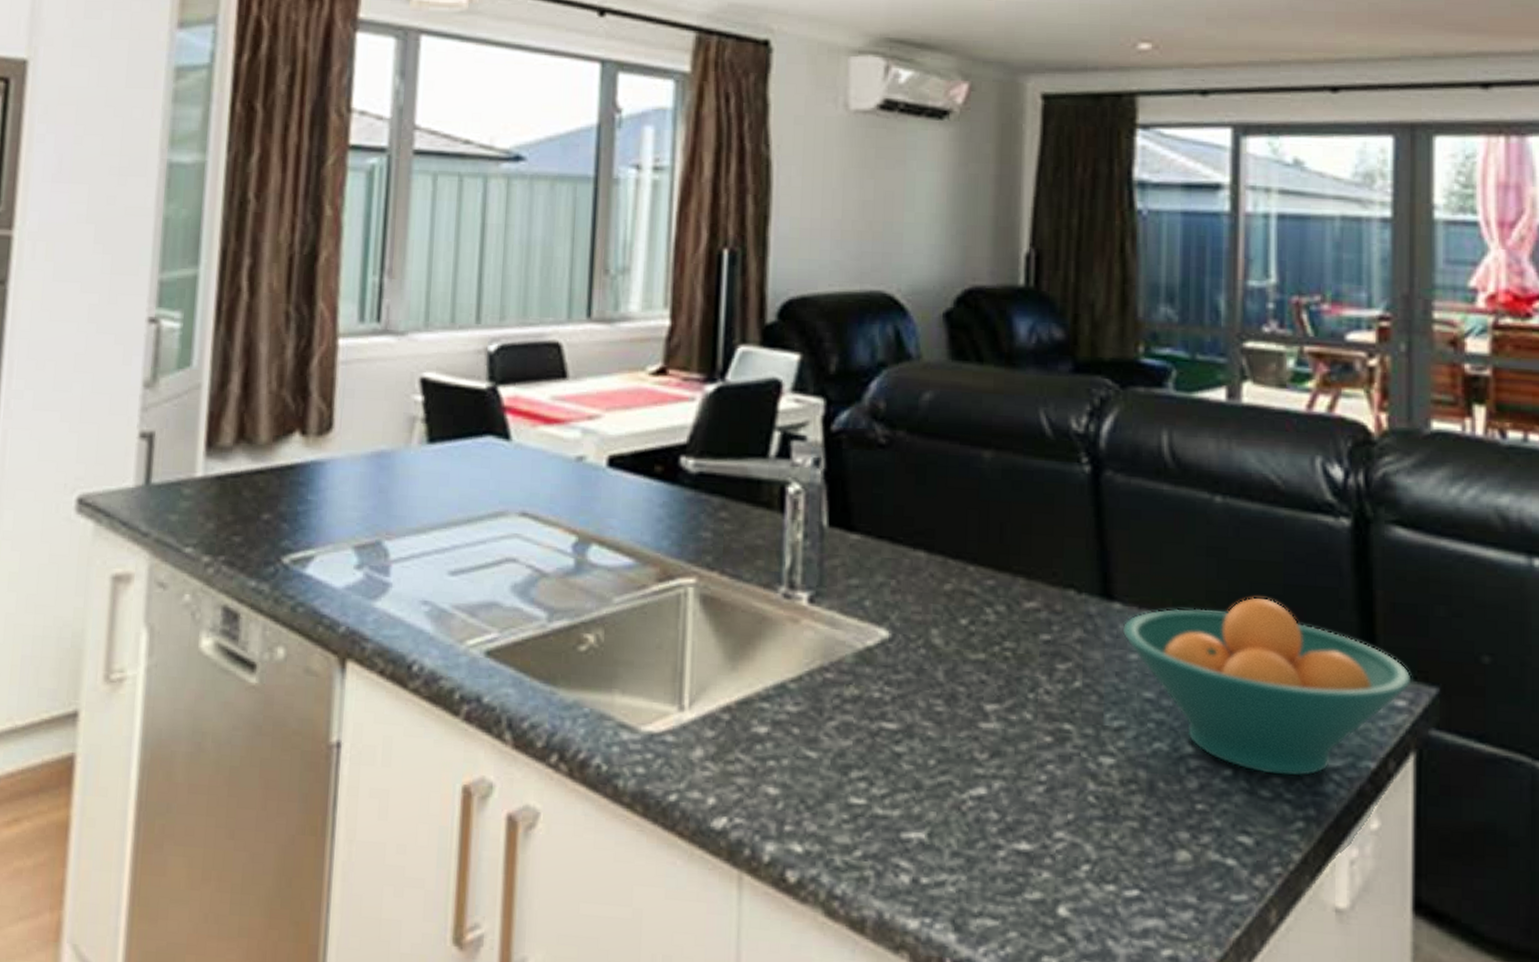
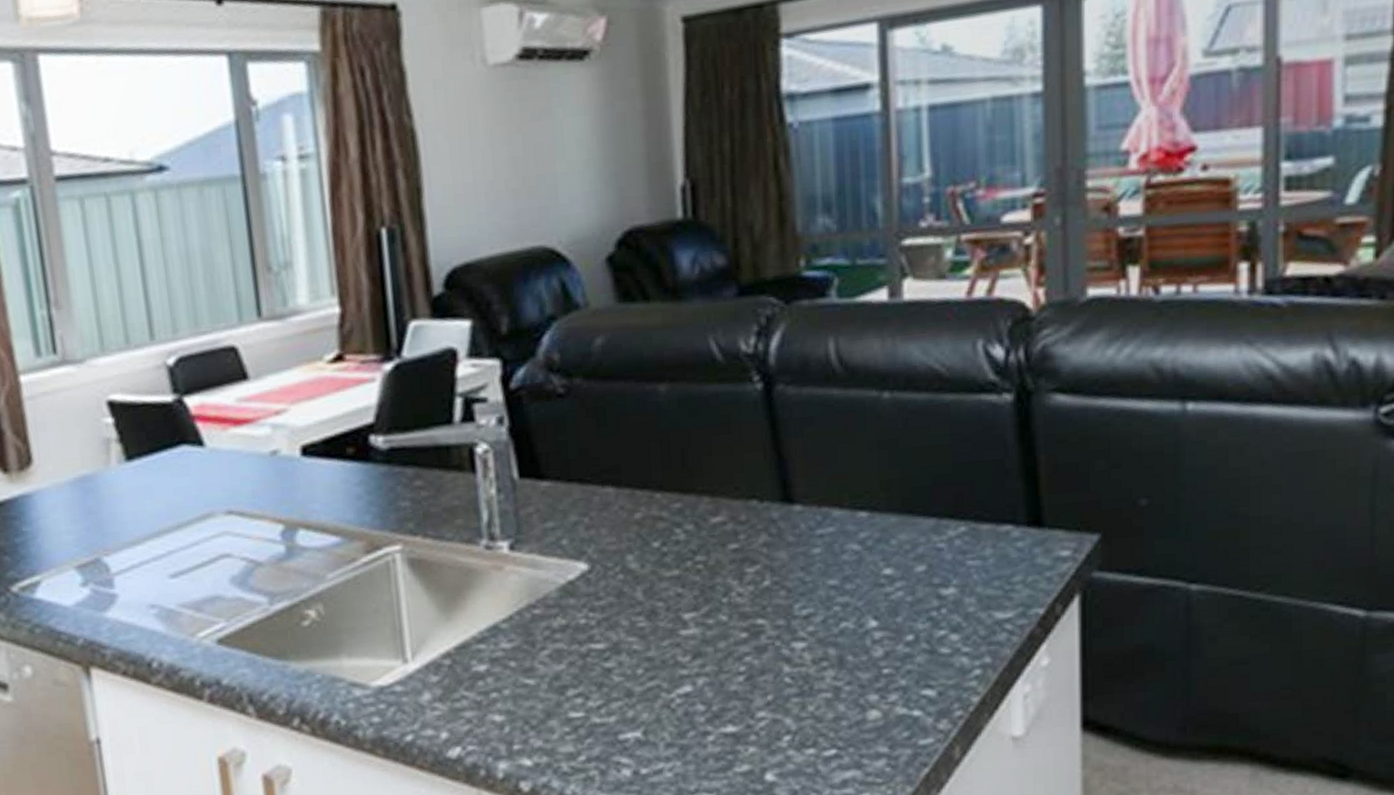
fruit bowl: present [1122,597,1412,777] -> none [804,478,1075,634]

